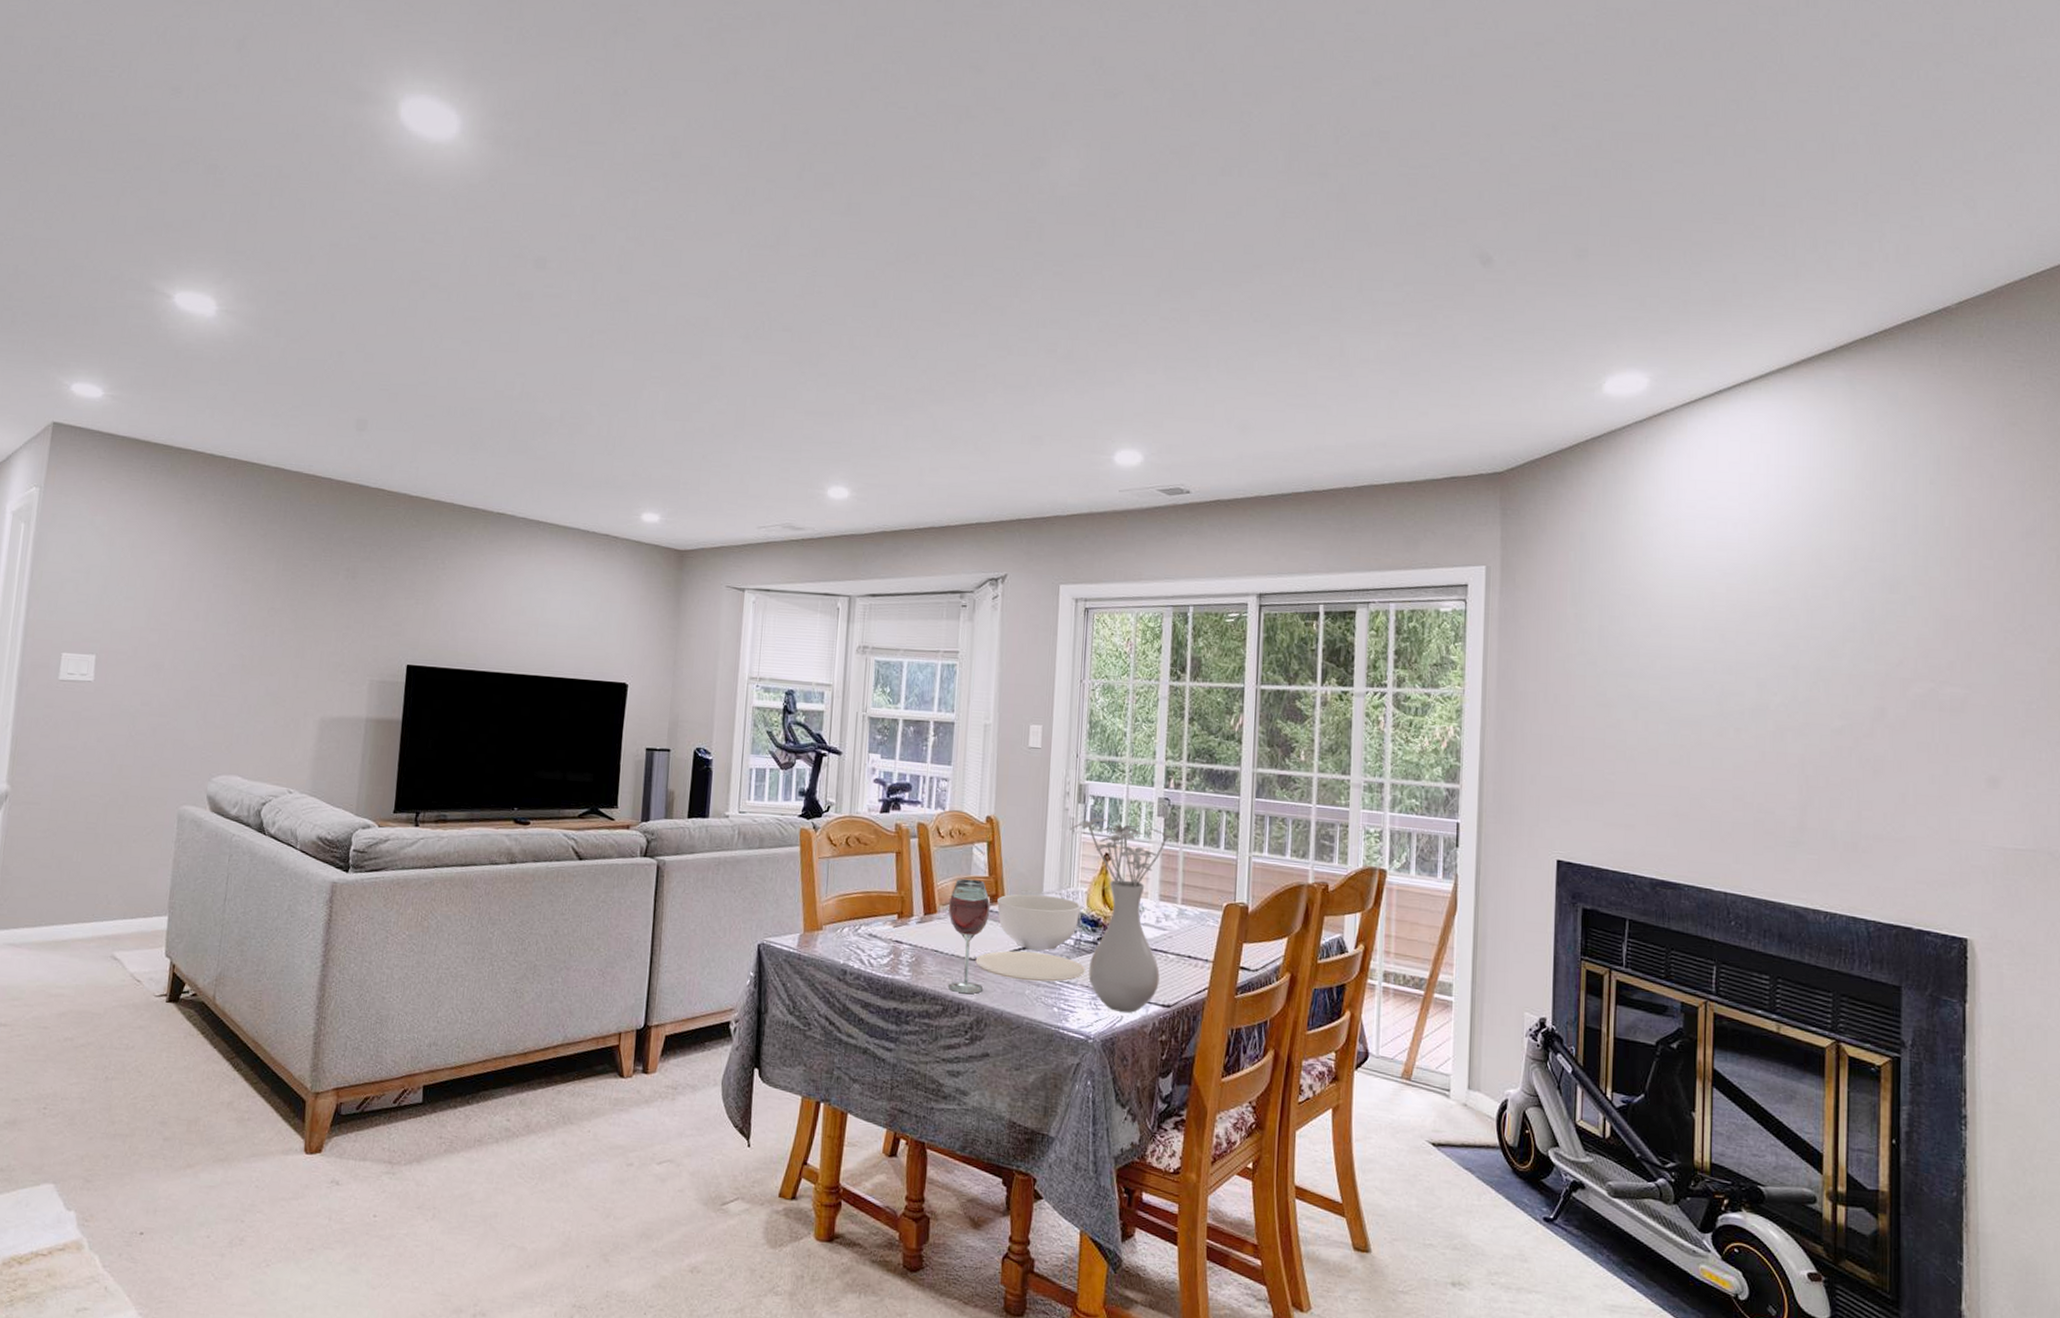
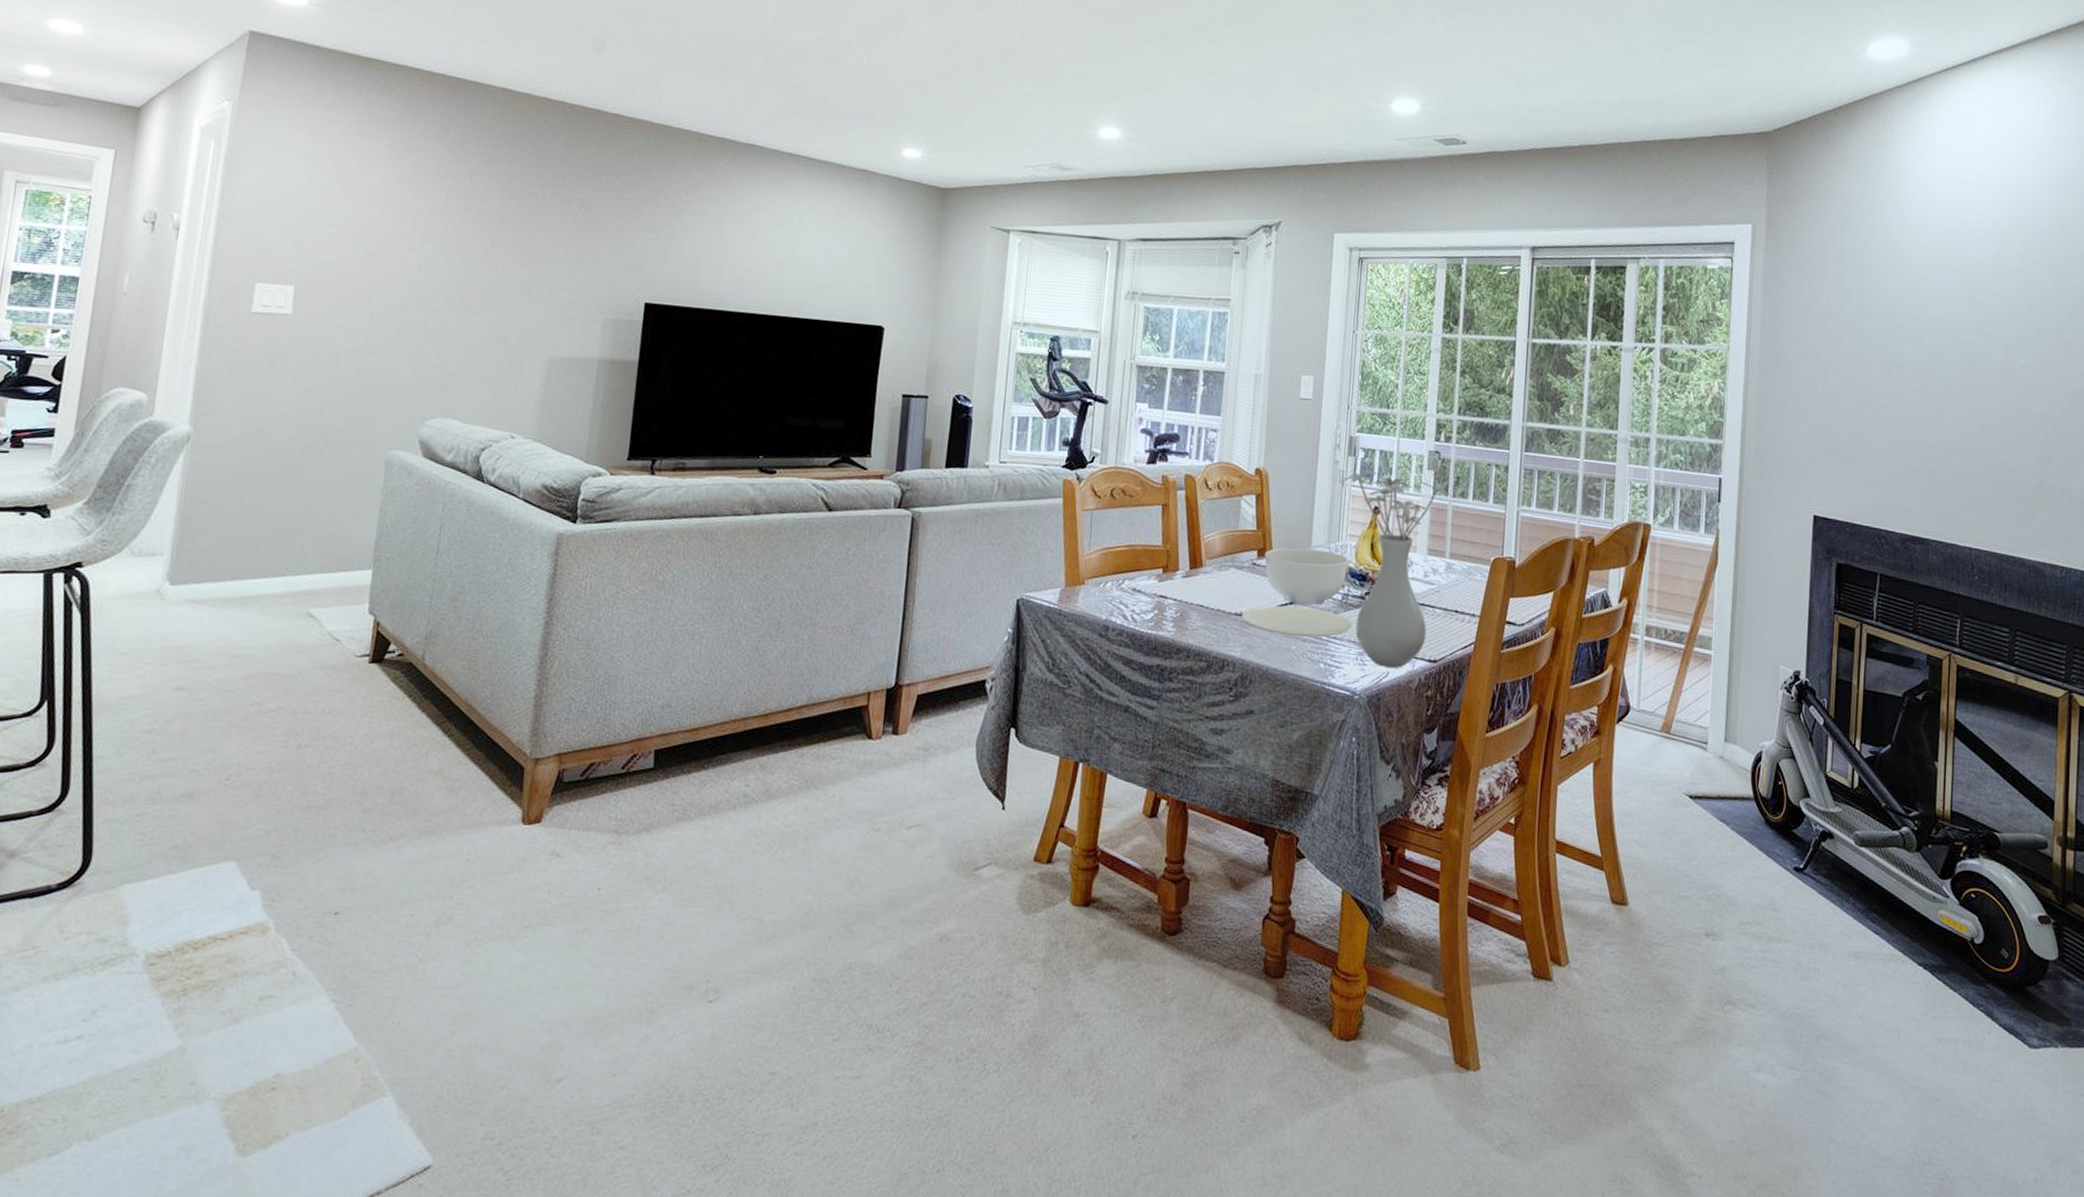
wineglass: present [949,878,991,994] -> none [1214,532,1258,650]

